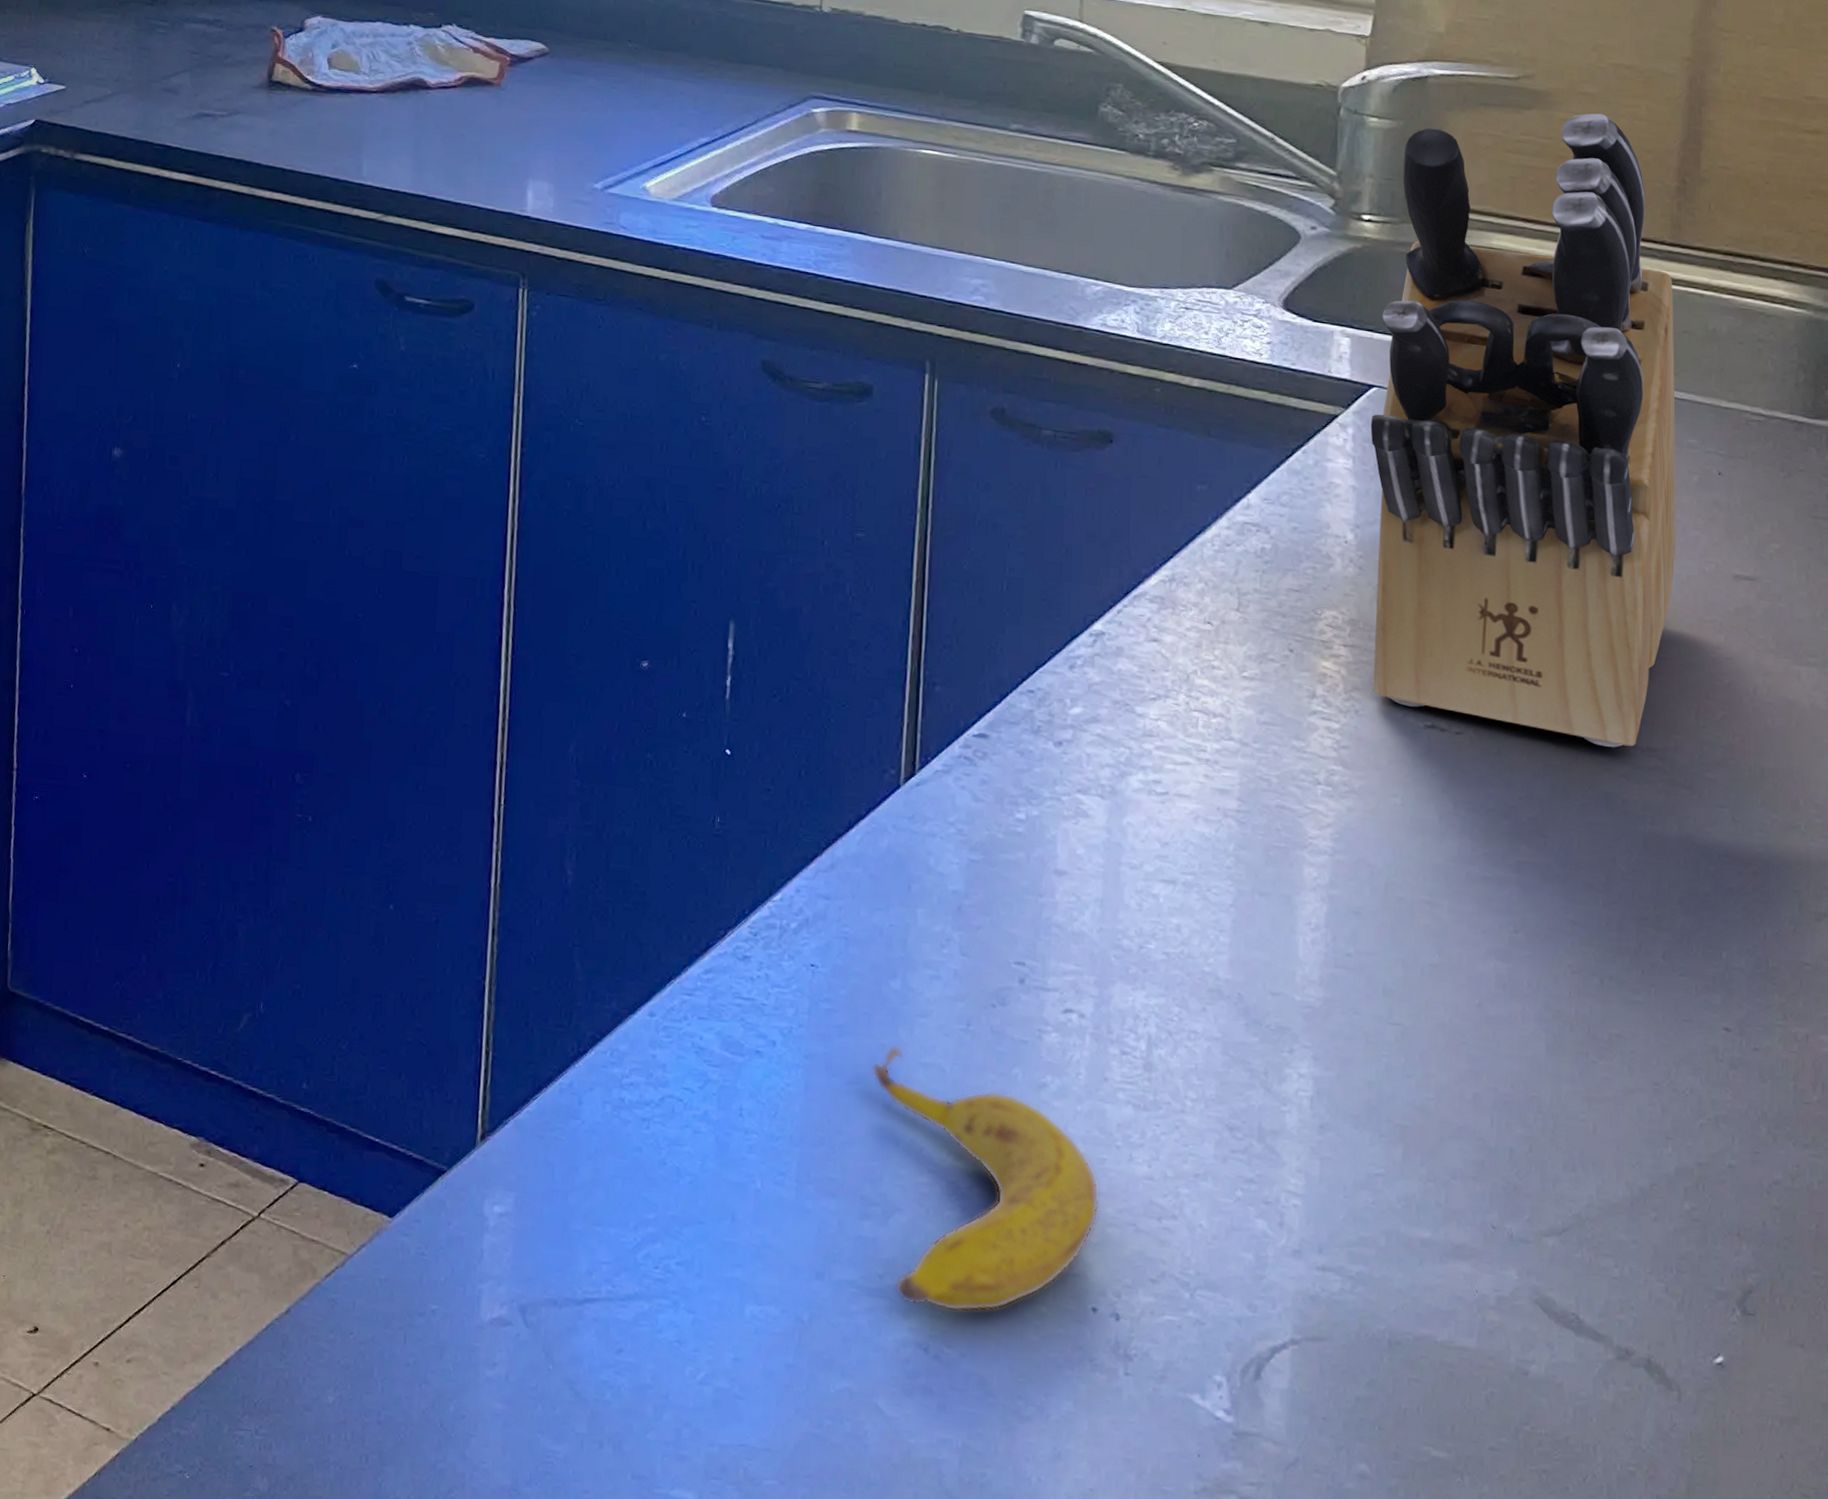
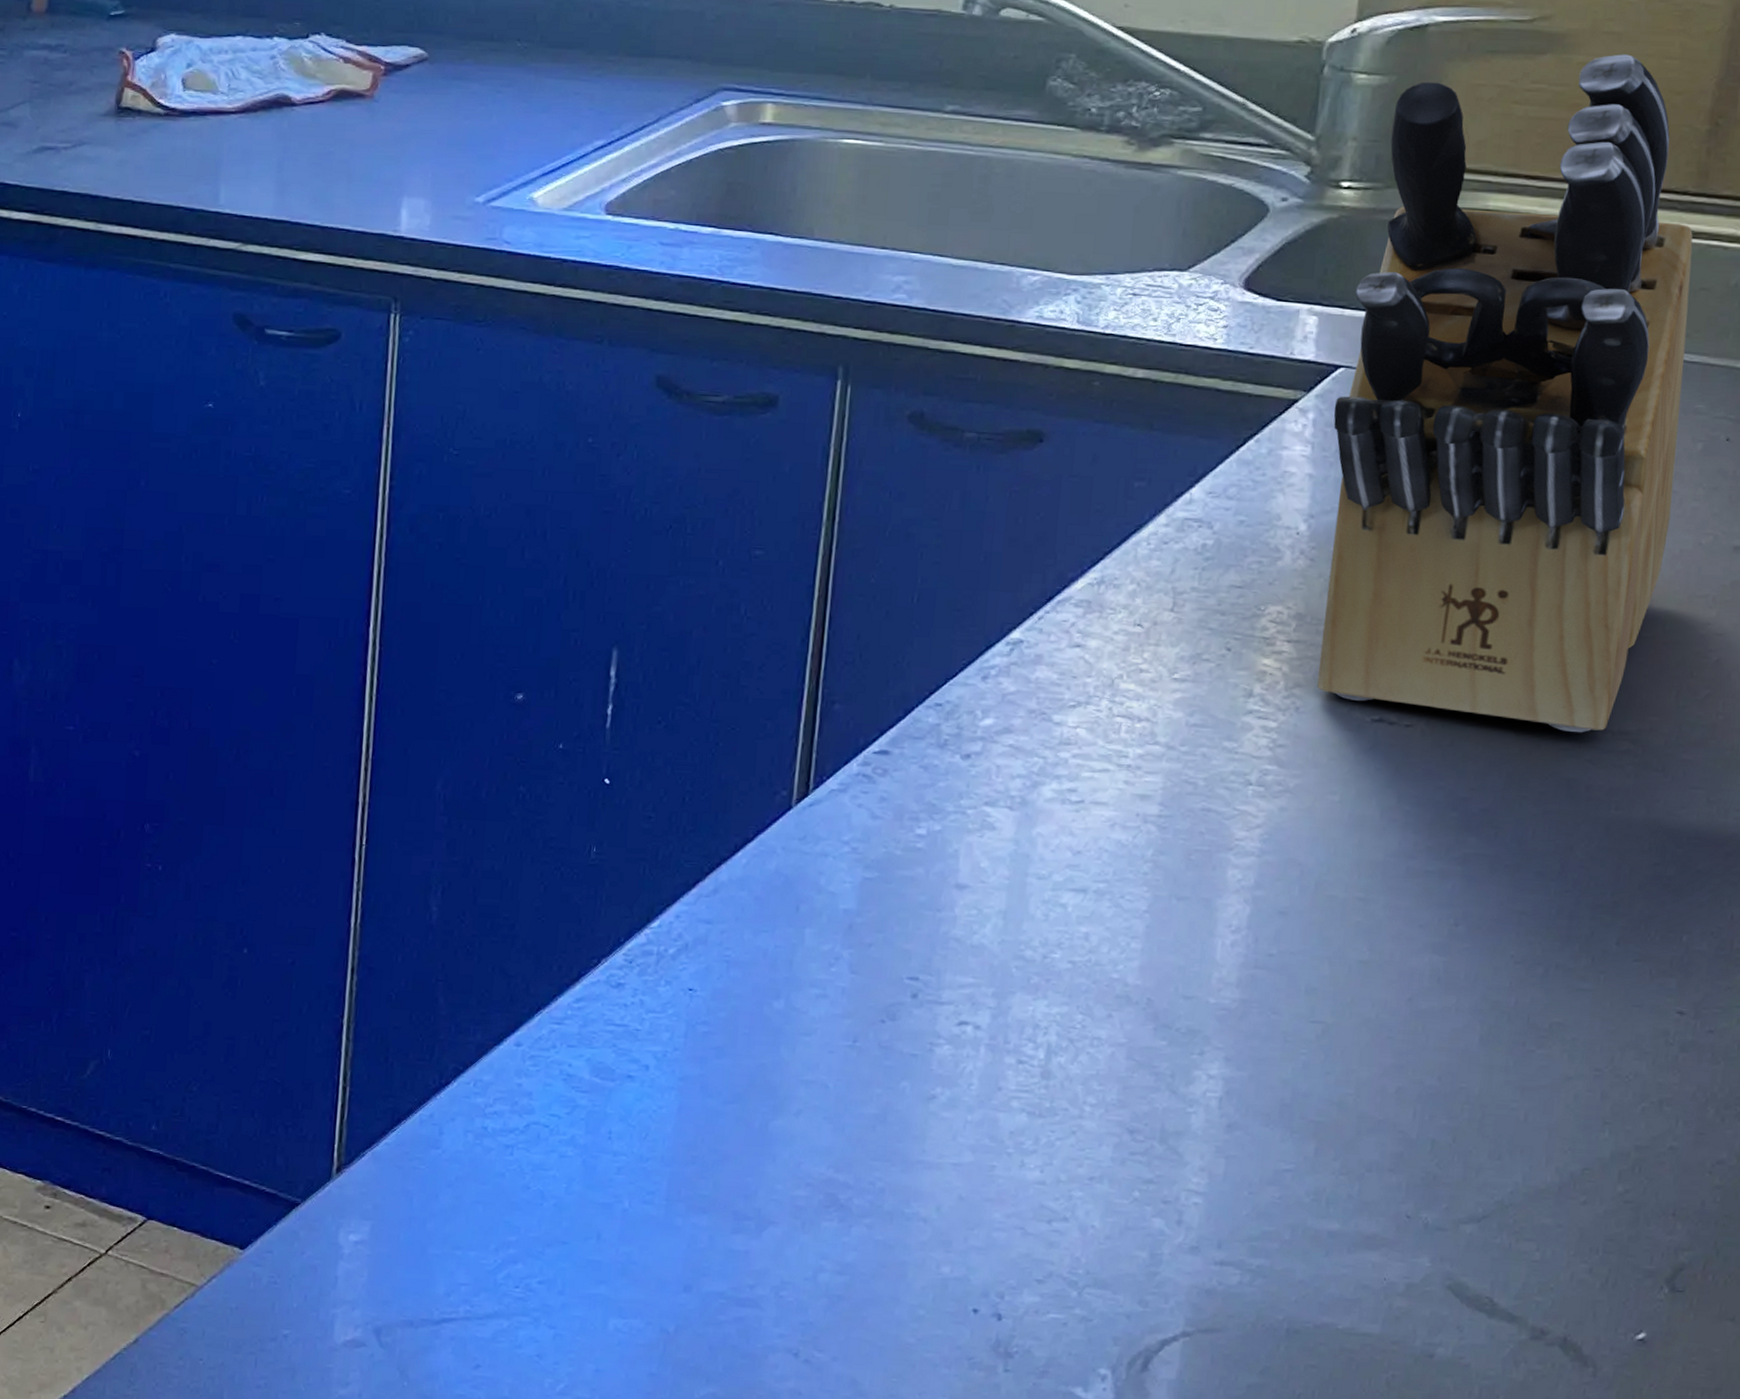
banana: present [872,1045,1100,1312] -> none [750,1064,987,1318]

